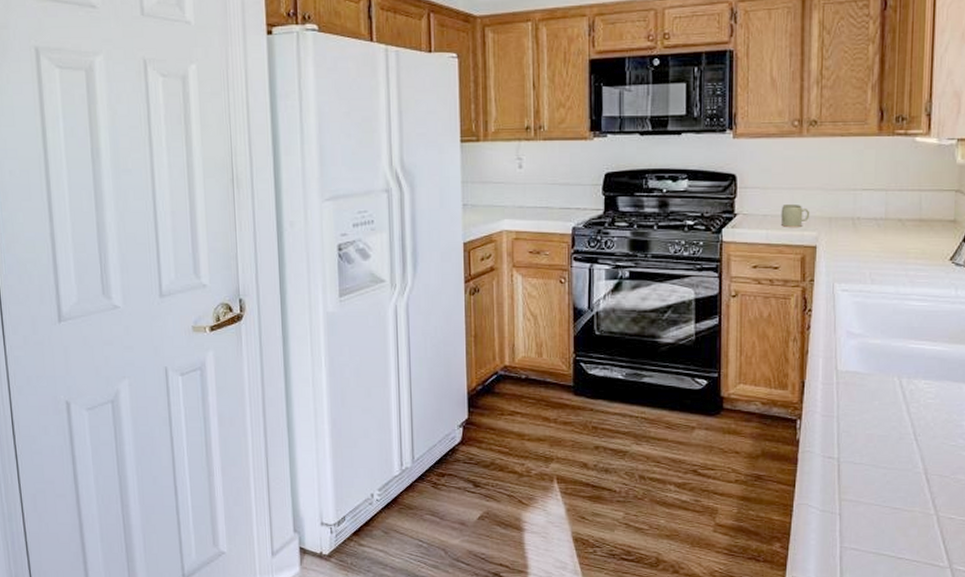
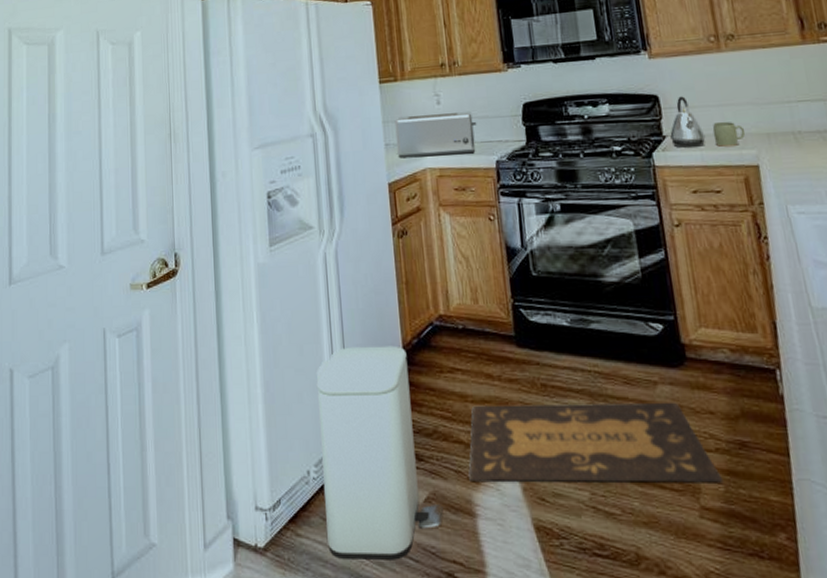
pedal bin: none [382,391,494,564] -> present [316,345,443,560]
toaster: none [474,176,558,219] -> present [395,111,477,159]
doormat: none [520,443,737,506] -> present [468,402,722,483]
kettle: none [741,177,774,227] -> present [670,96,706,149]

